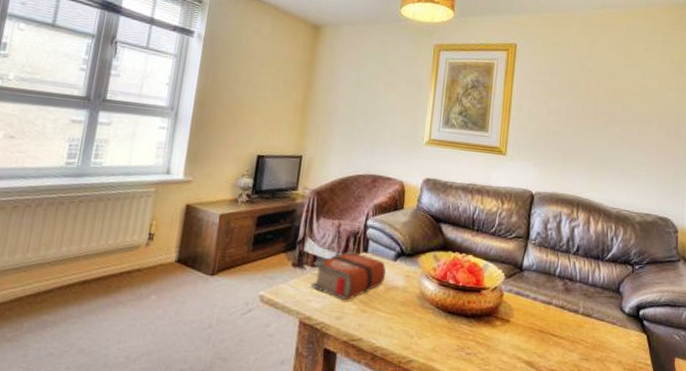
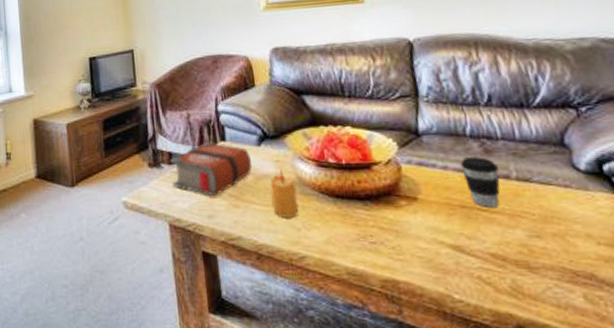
candle: none [394,284,418,327] -> present [270,169,299,218]
coffee cup: none [546,292,572,334] -> present [460,157,501,207]

